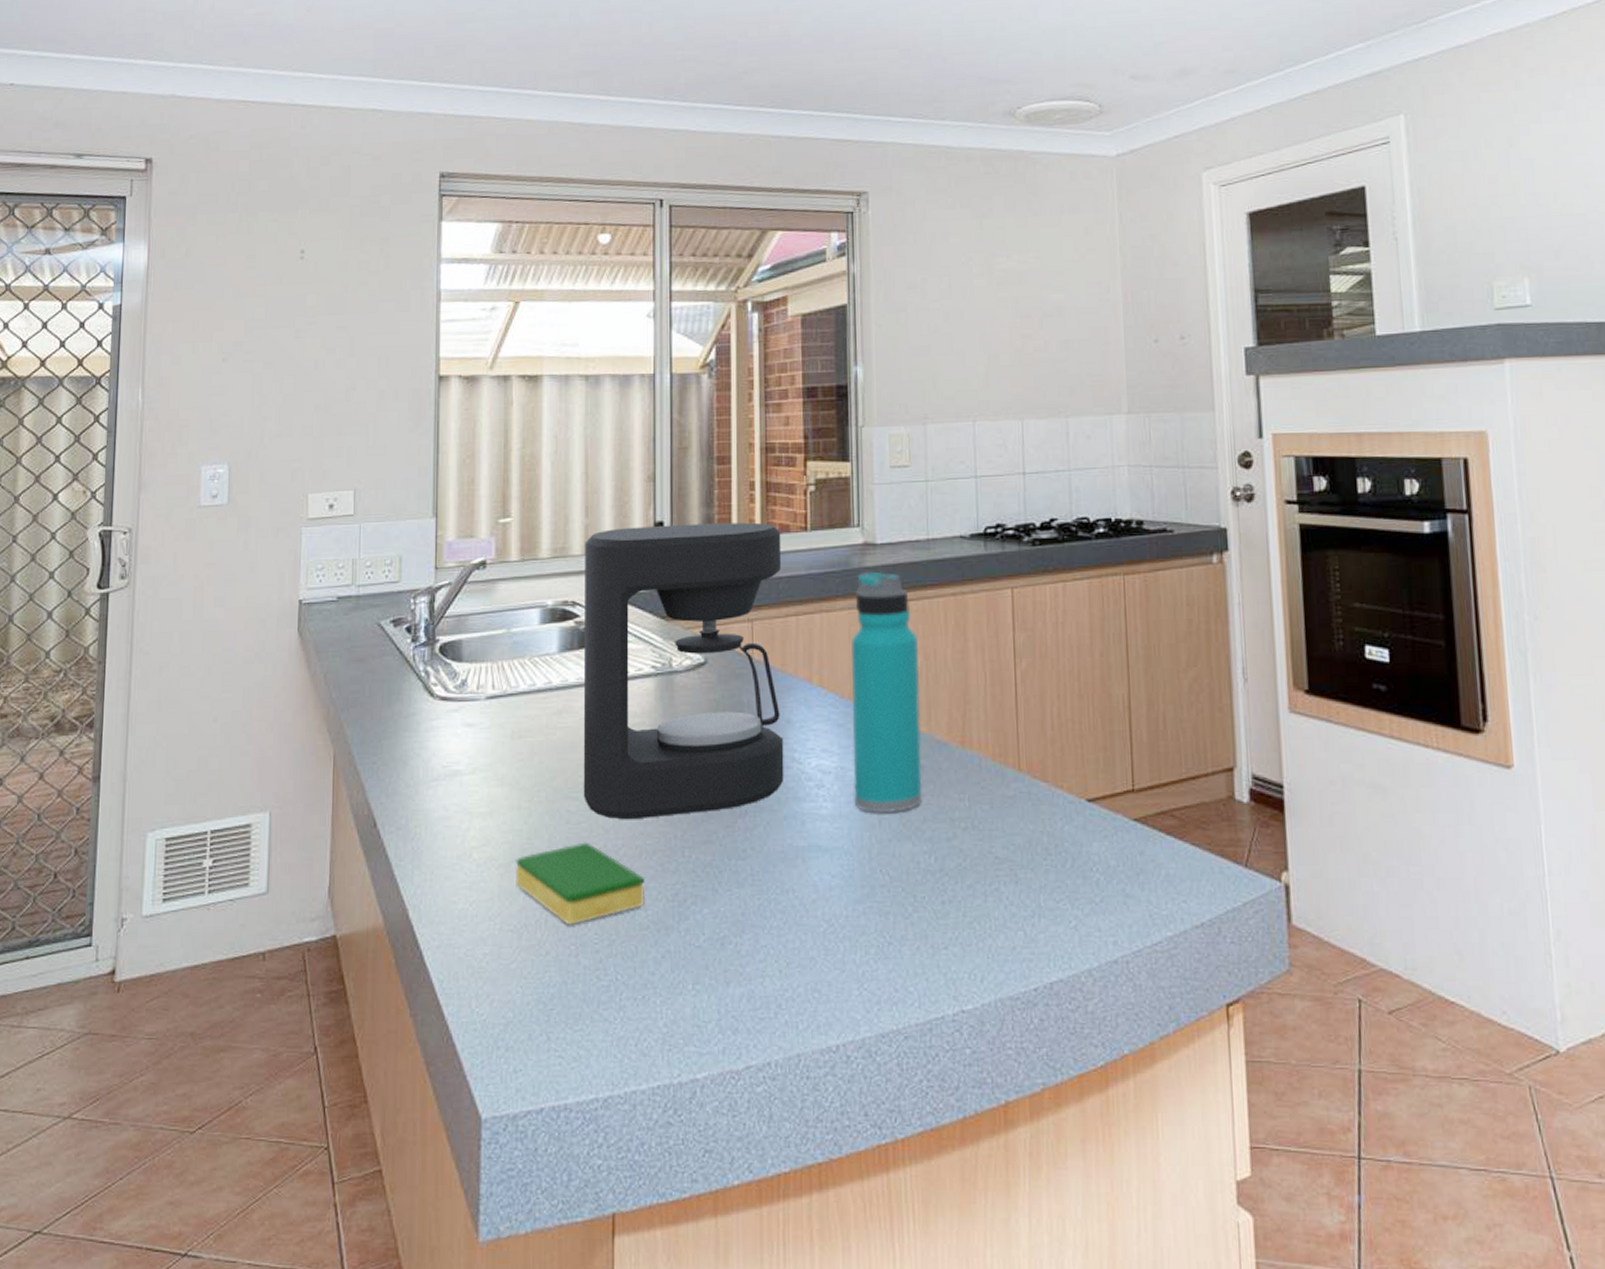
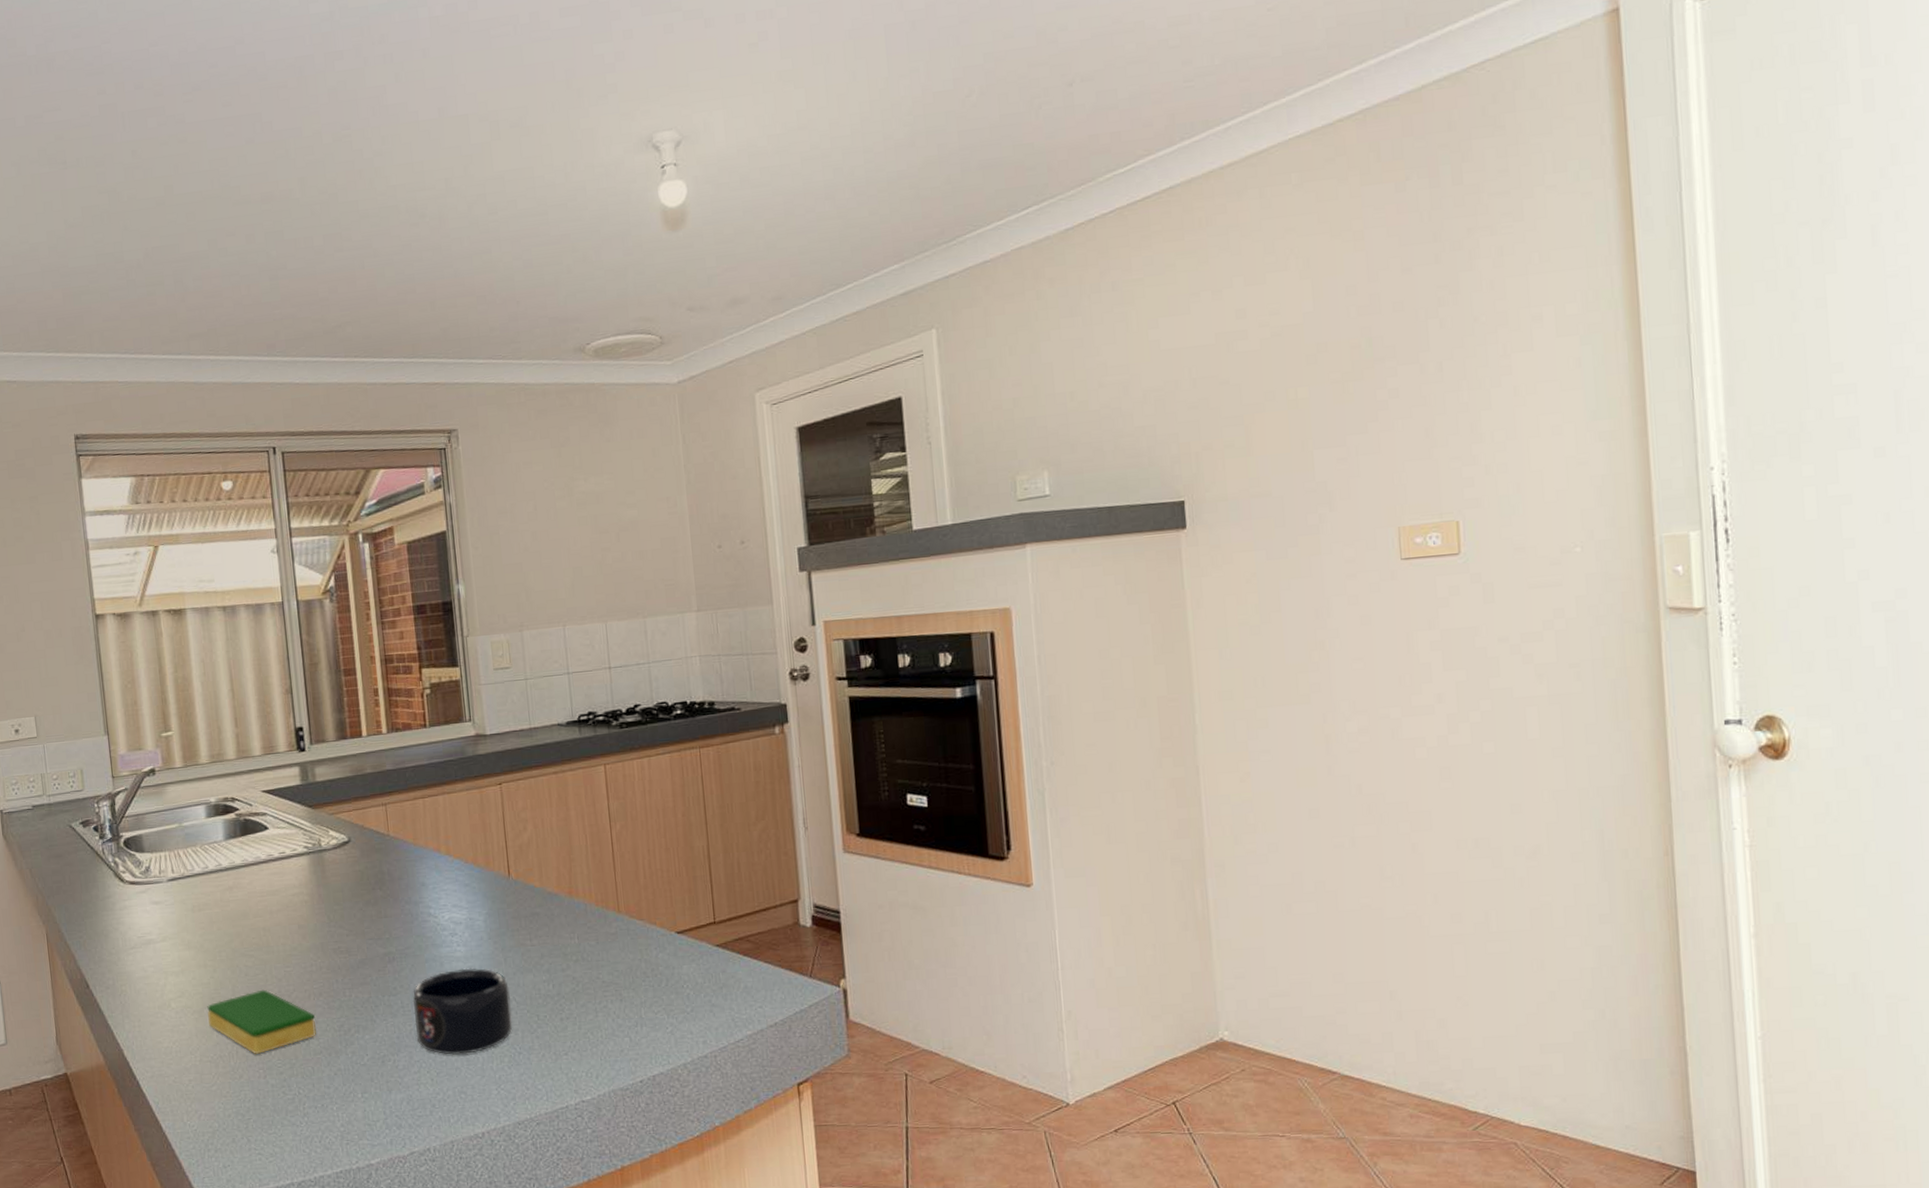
coffee maker: present [583,522,784,820] -> none [237,723,423,971]
mug: none [764,830,883,941] -> present [412,968,513,1055]
water bottle: present [851,571,923,814] -> none [471,758,540,953]

